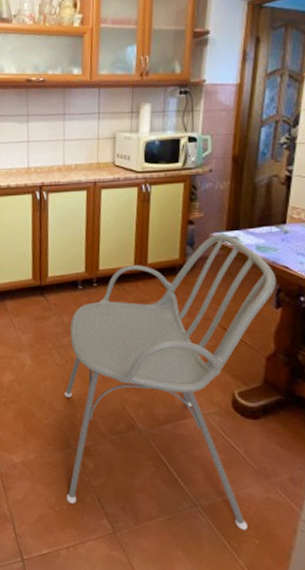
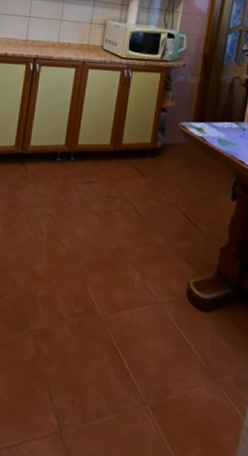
chair: present [65,235,277,530] -> none [15,124,234,436]

